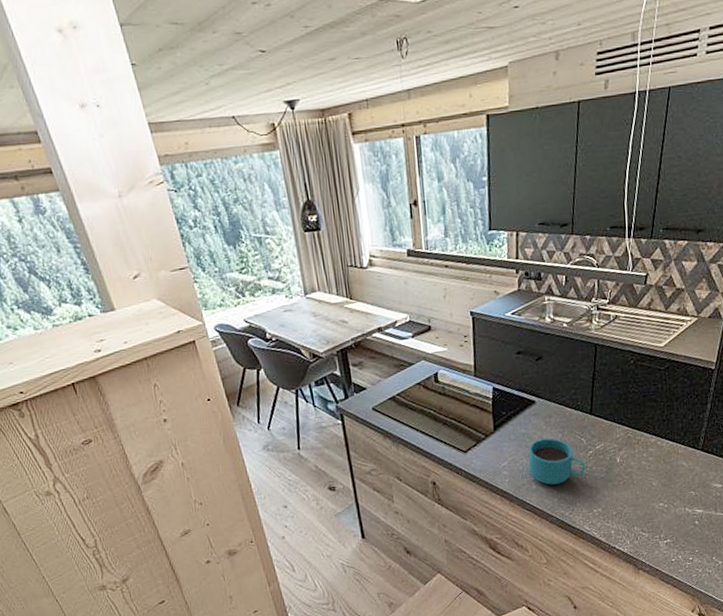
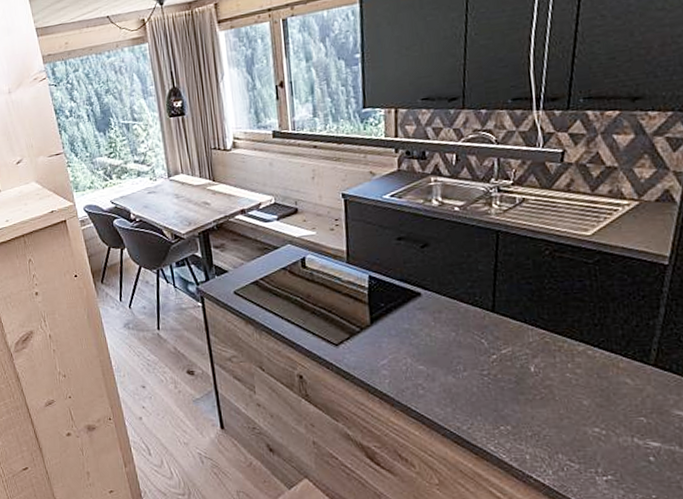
cup: present [528,438,586,485] -> none [413,336,489,392]

